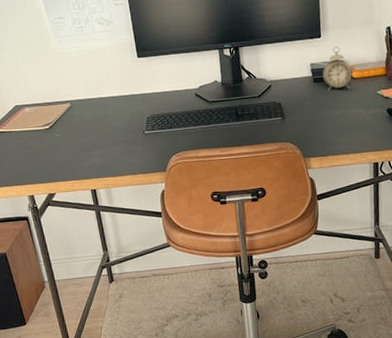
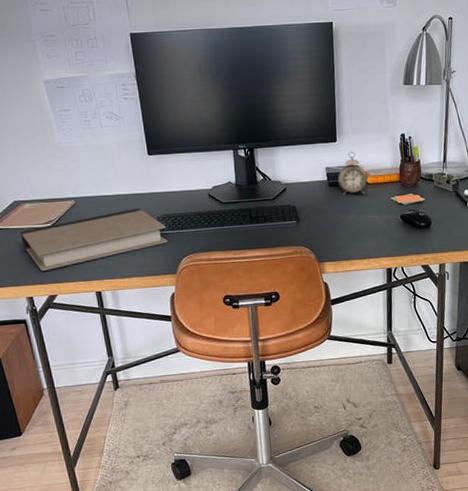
book: none [22,108,157,172] -> present [21,207,168,272]

